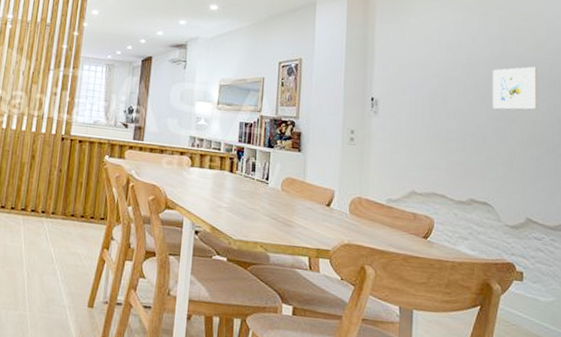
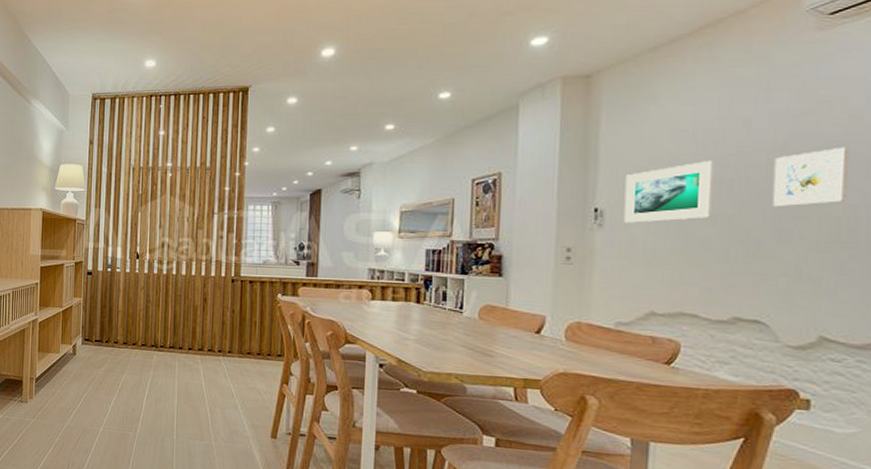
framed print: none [392,66,454,114] -> present [623,161,715,223]

